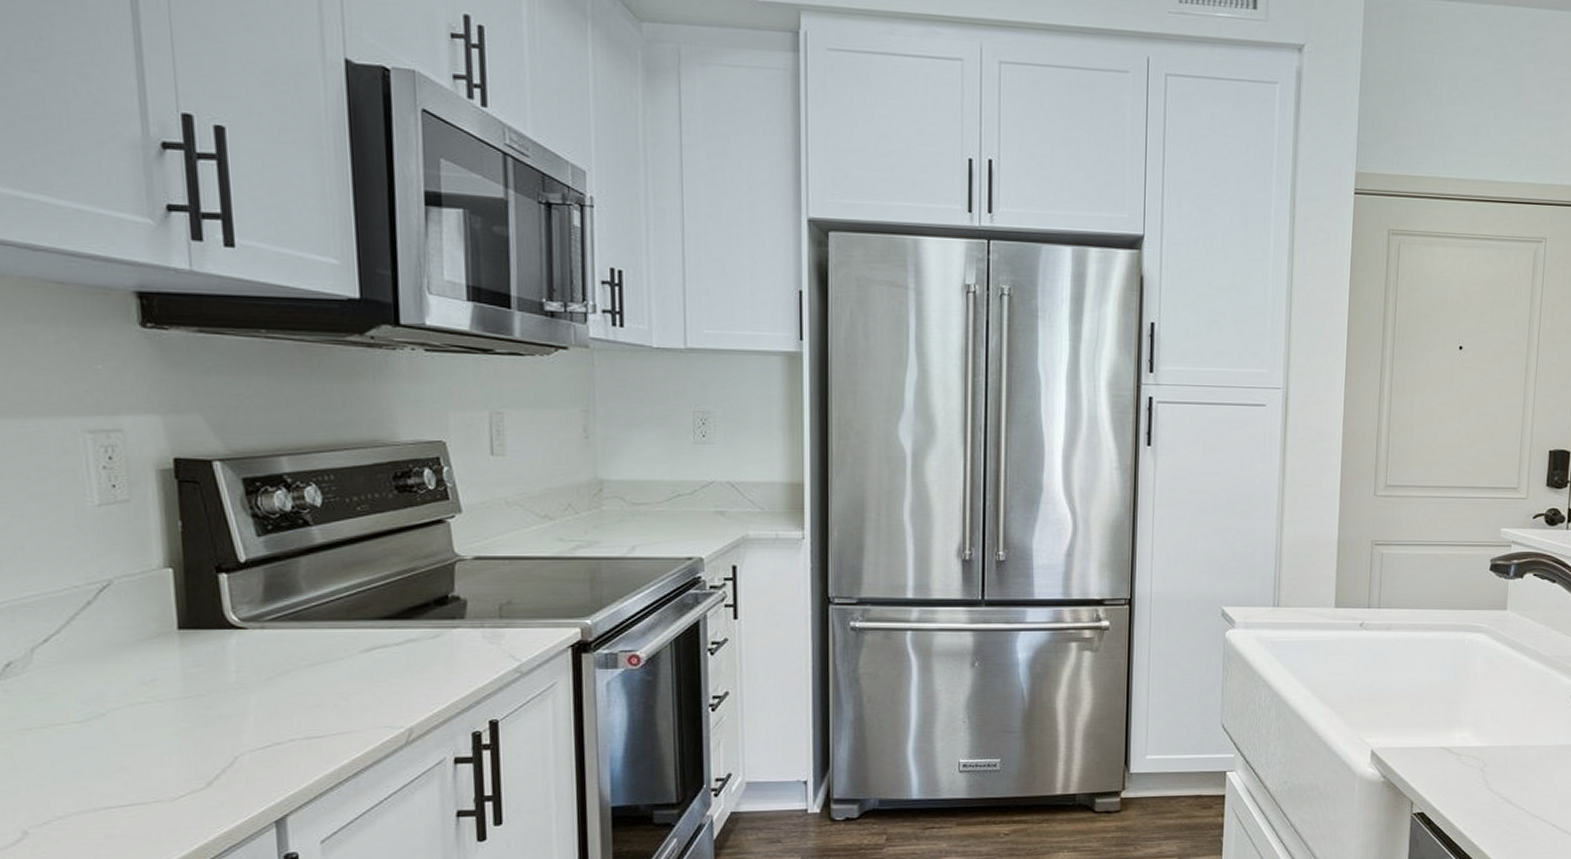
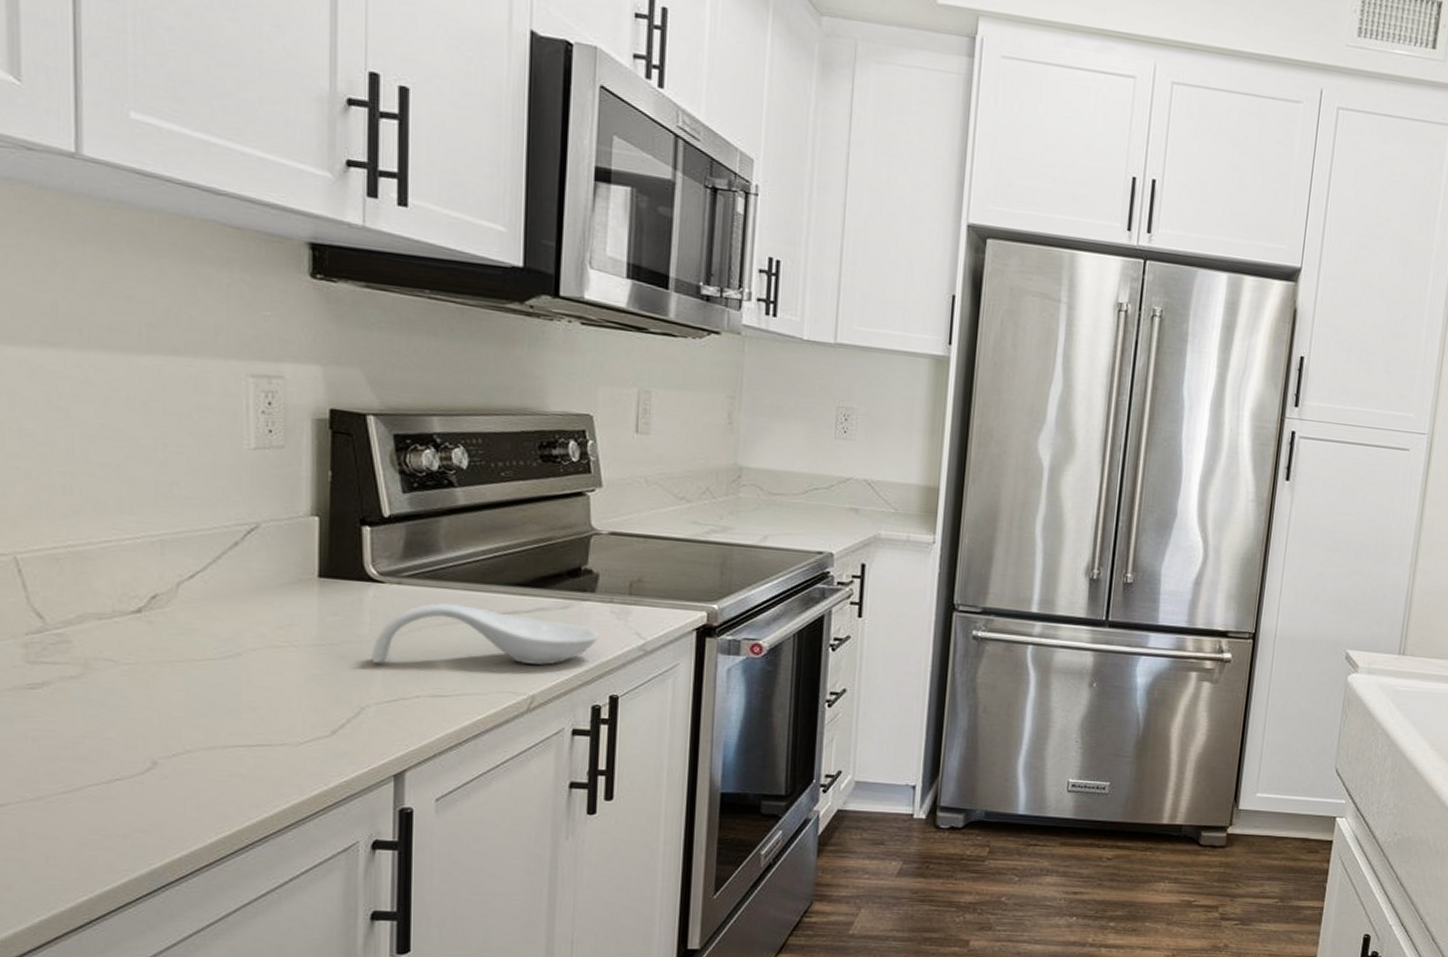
spoon rest: none [240,644,472,712] -> present [372,603,599,665]

